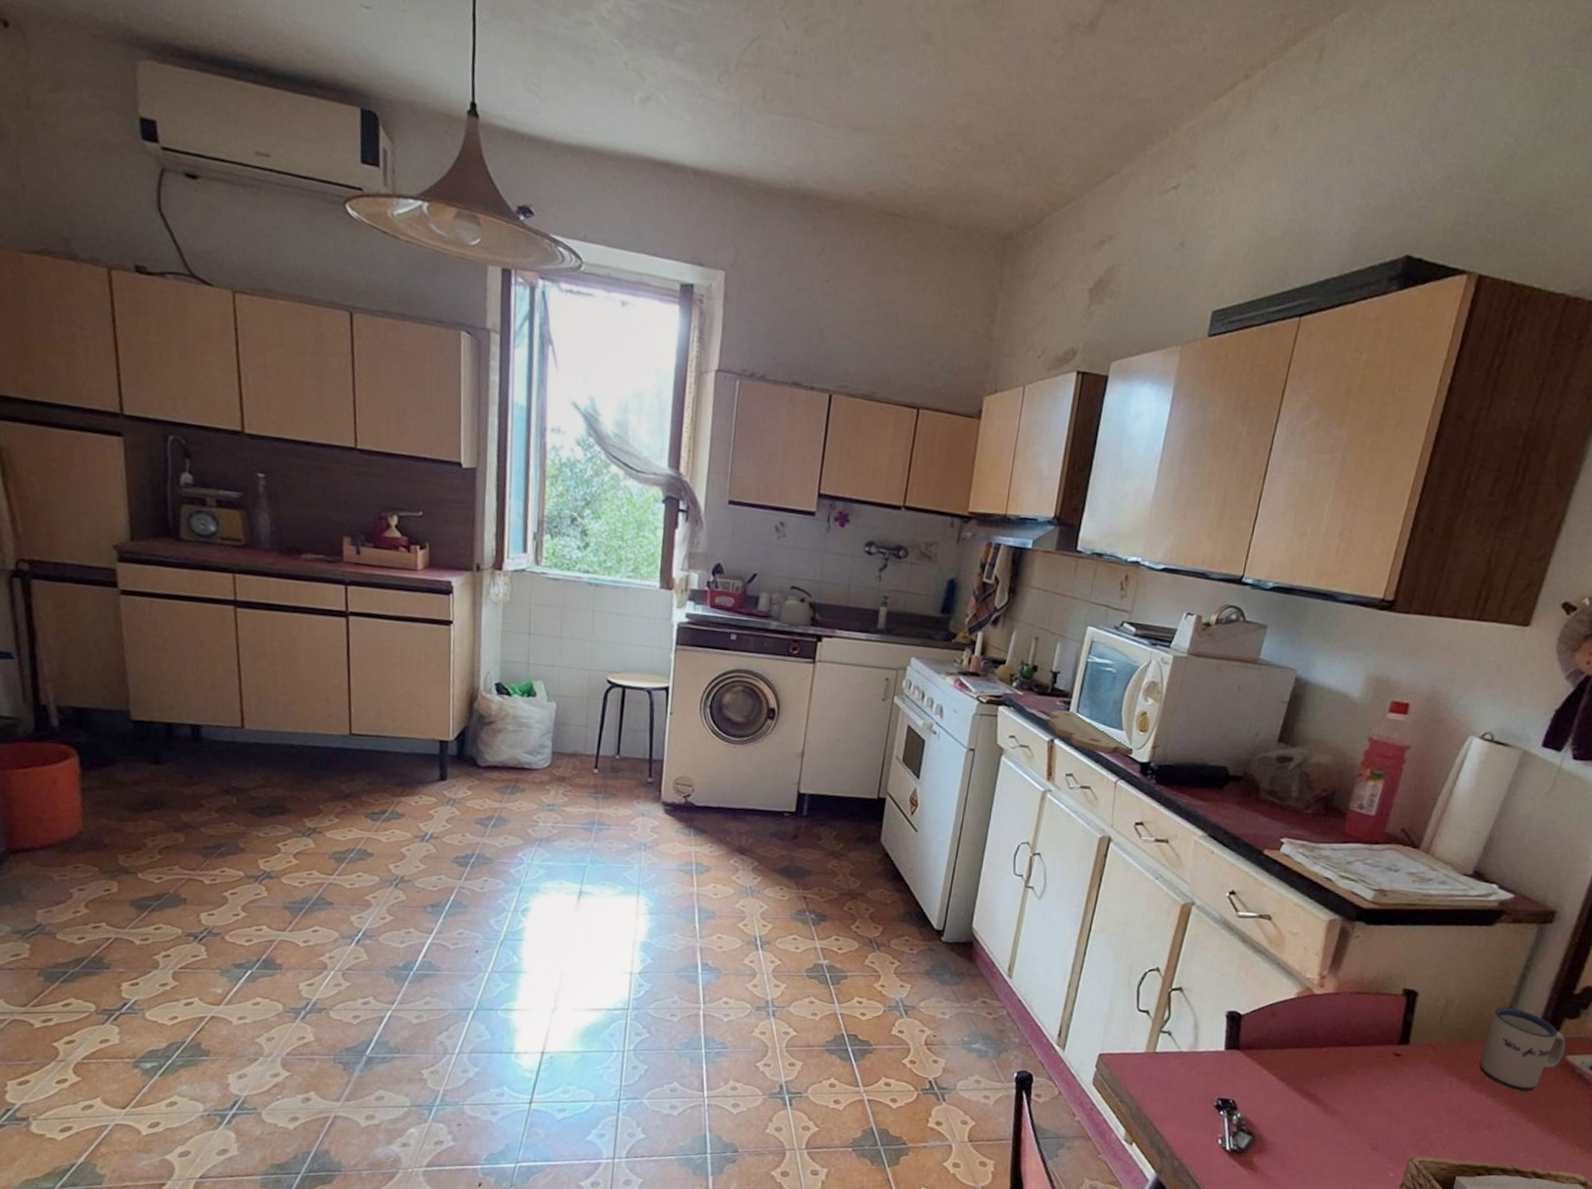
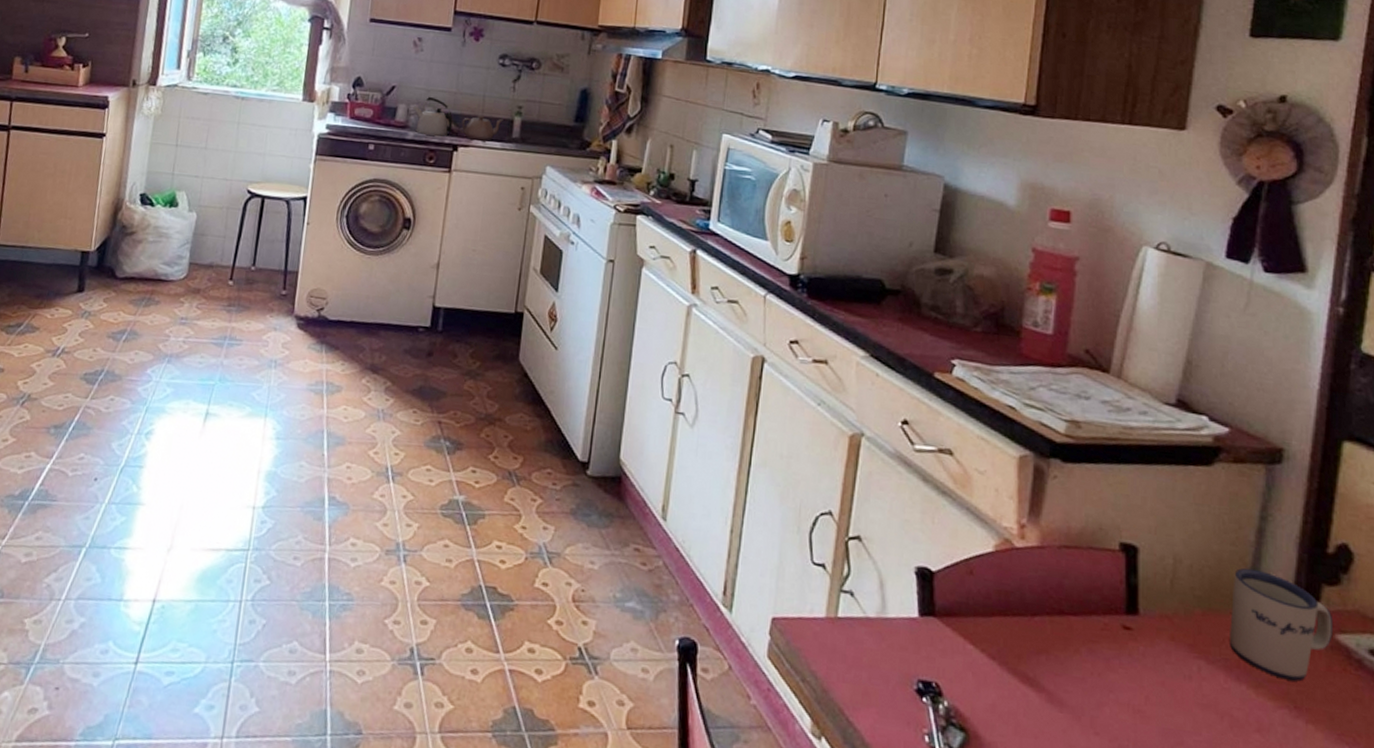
teapot: none [824,604,869,634] -> present [459,114,504,144]
cutting board: present [1048,709,1133,756] -> none [689,218,780,268]

